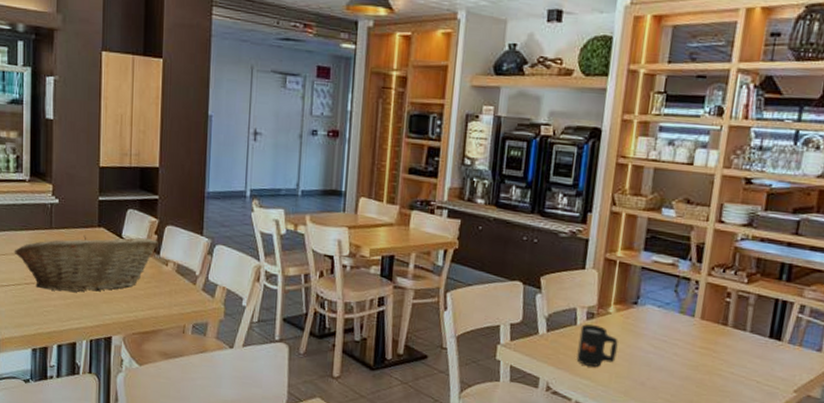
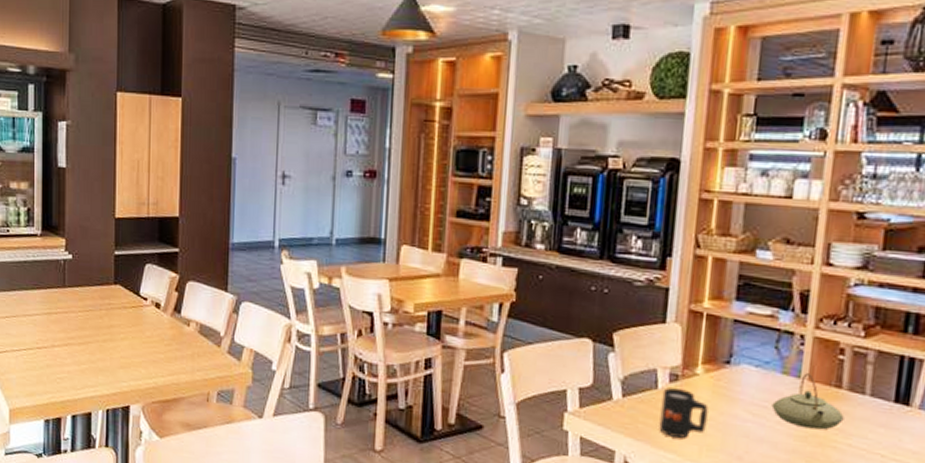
fruit basket: present [14,235,158,292] -> none [25,293,179,357]
teapot: none [670,313,729,361] -> present [771,373,844,430]

